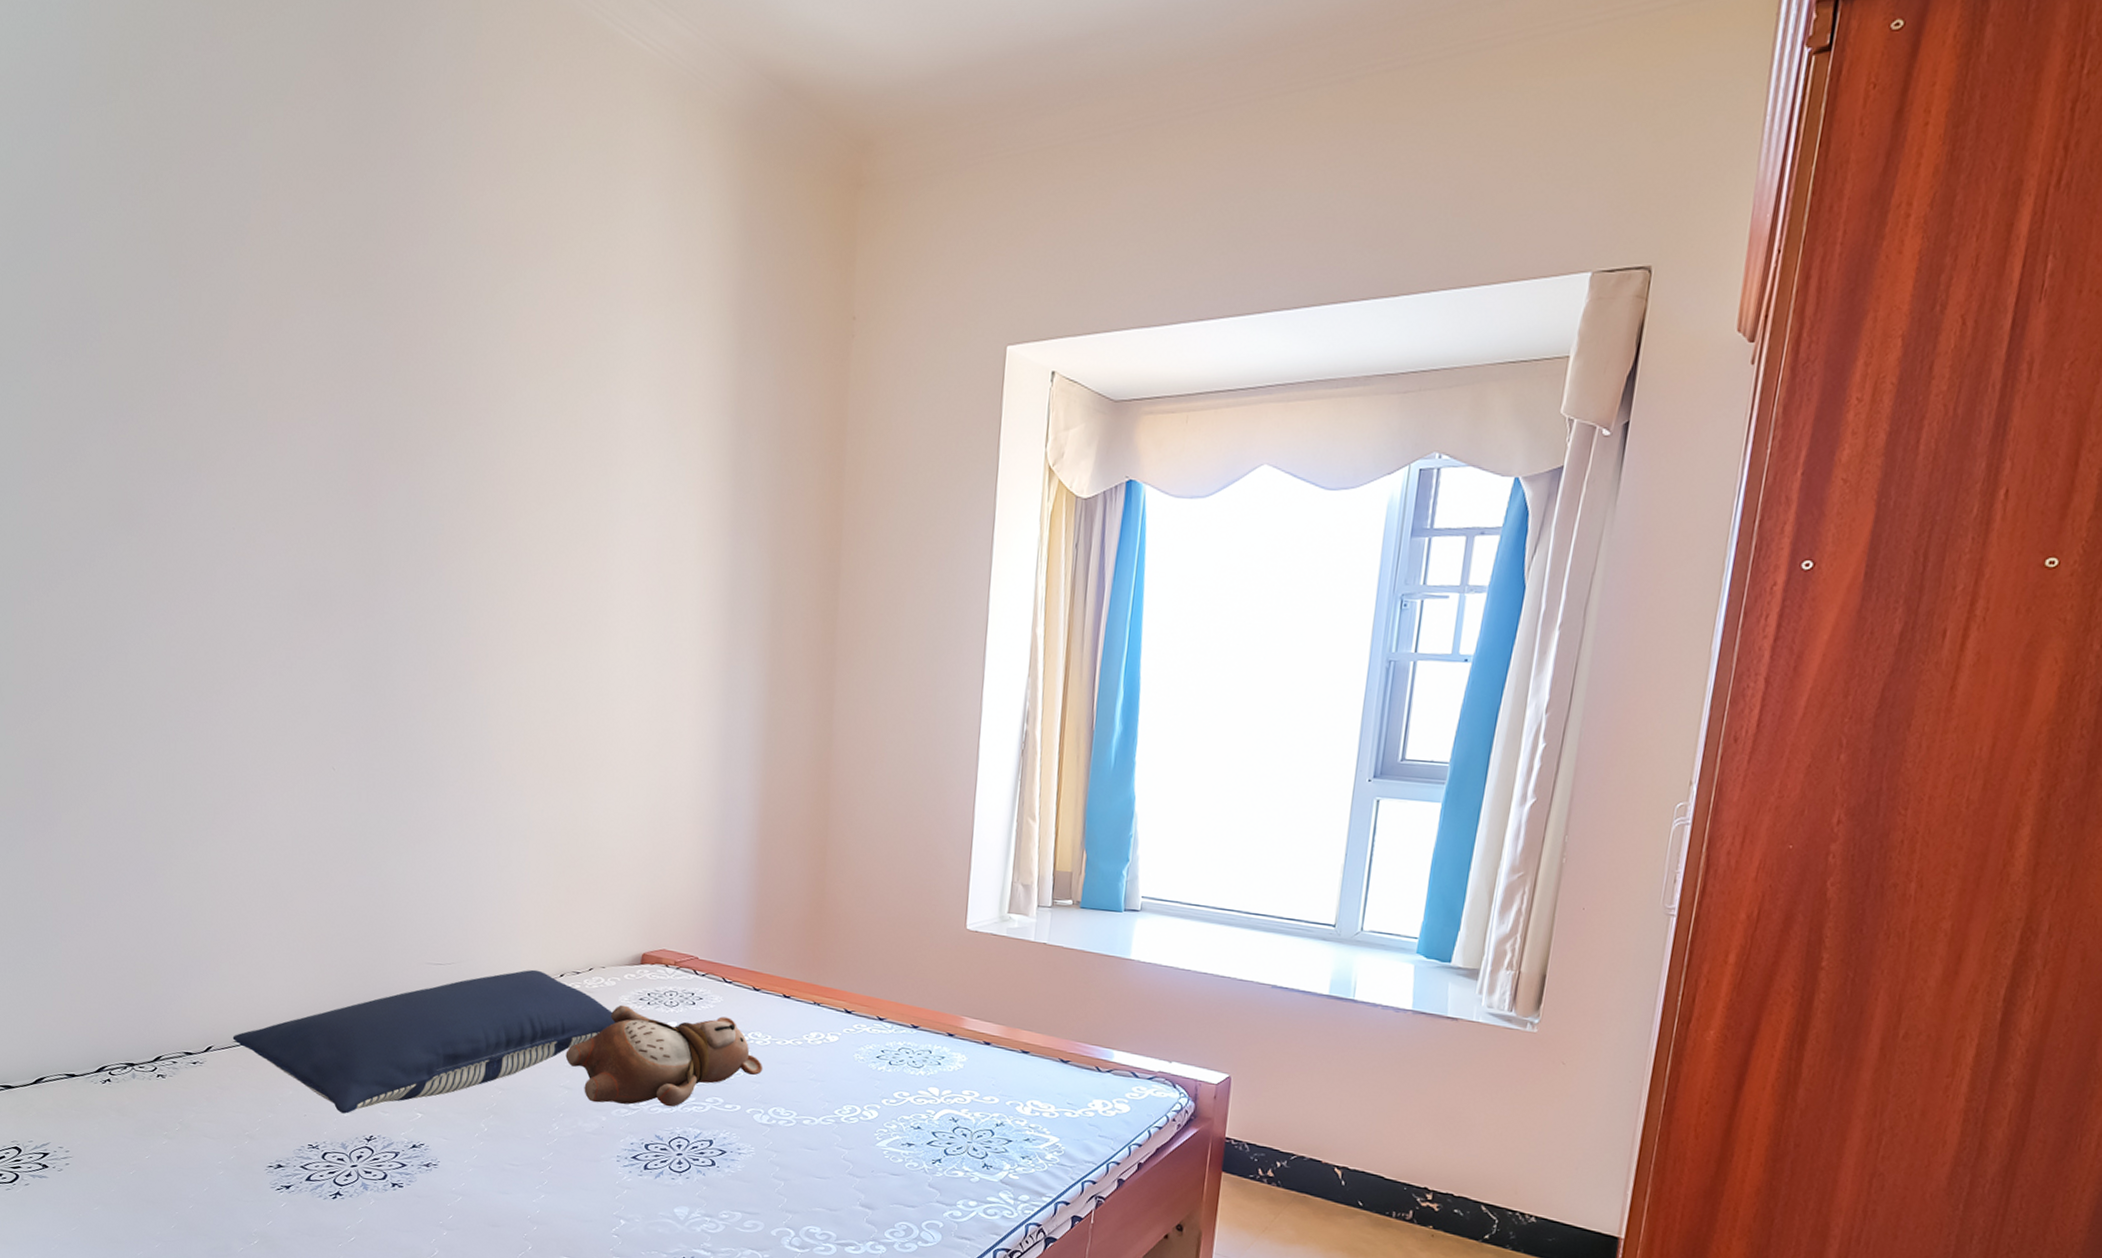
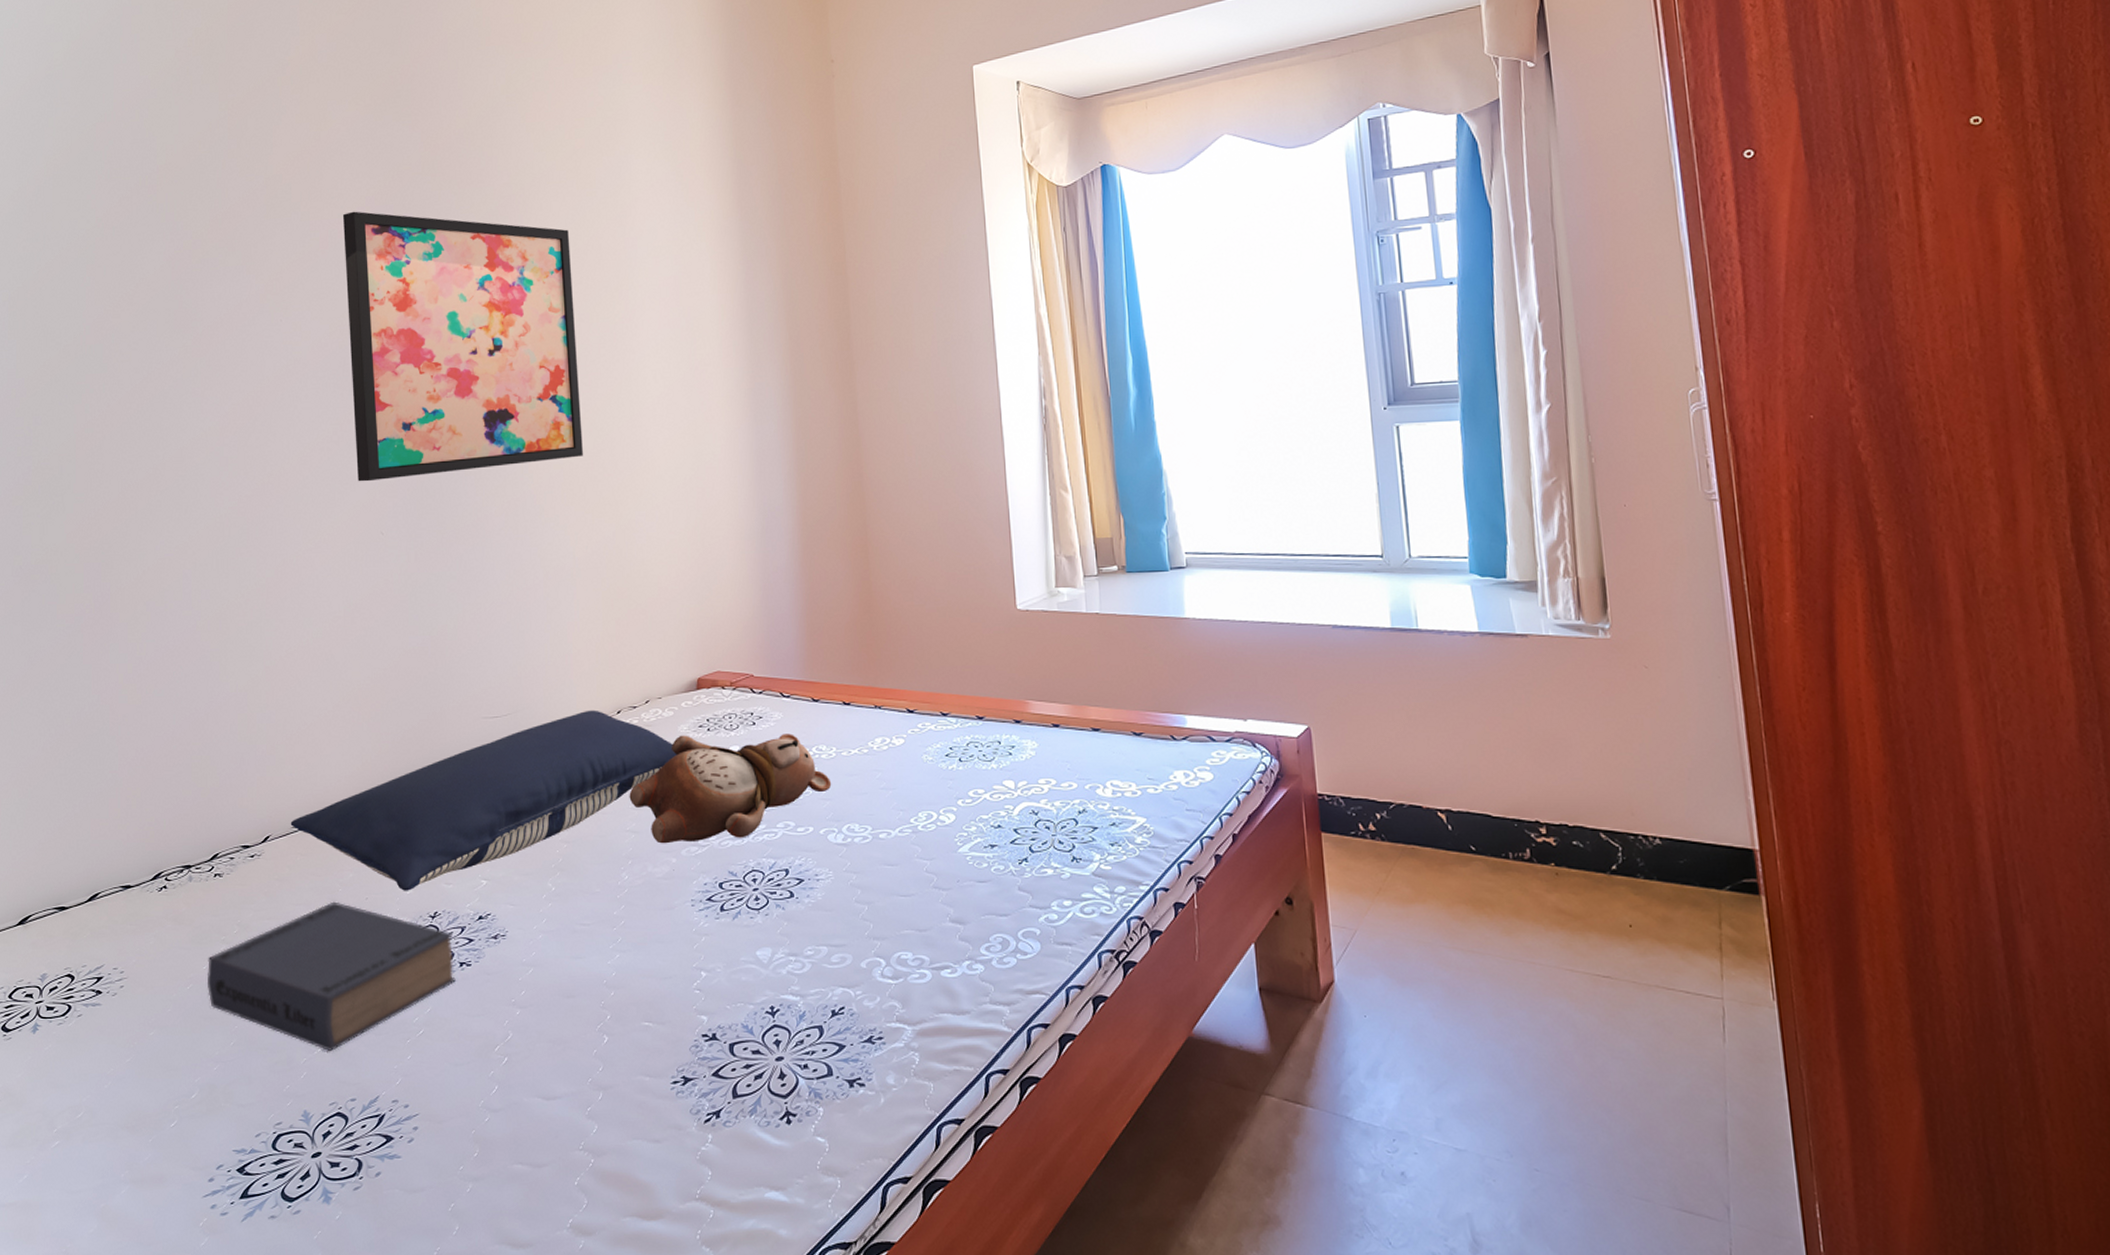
book: none [150,1114,388,1245] -> present [208,901,456,1051]
wall art: none [303,417,549,718] -> present [342,211,583,482]

